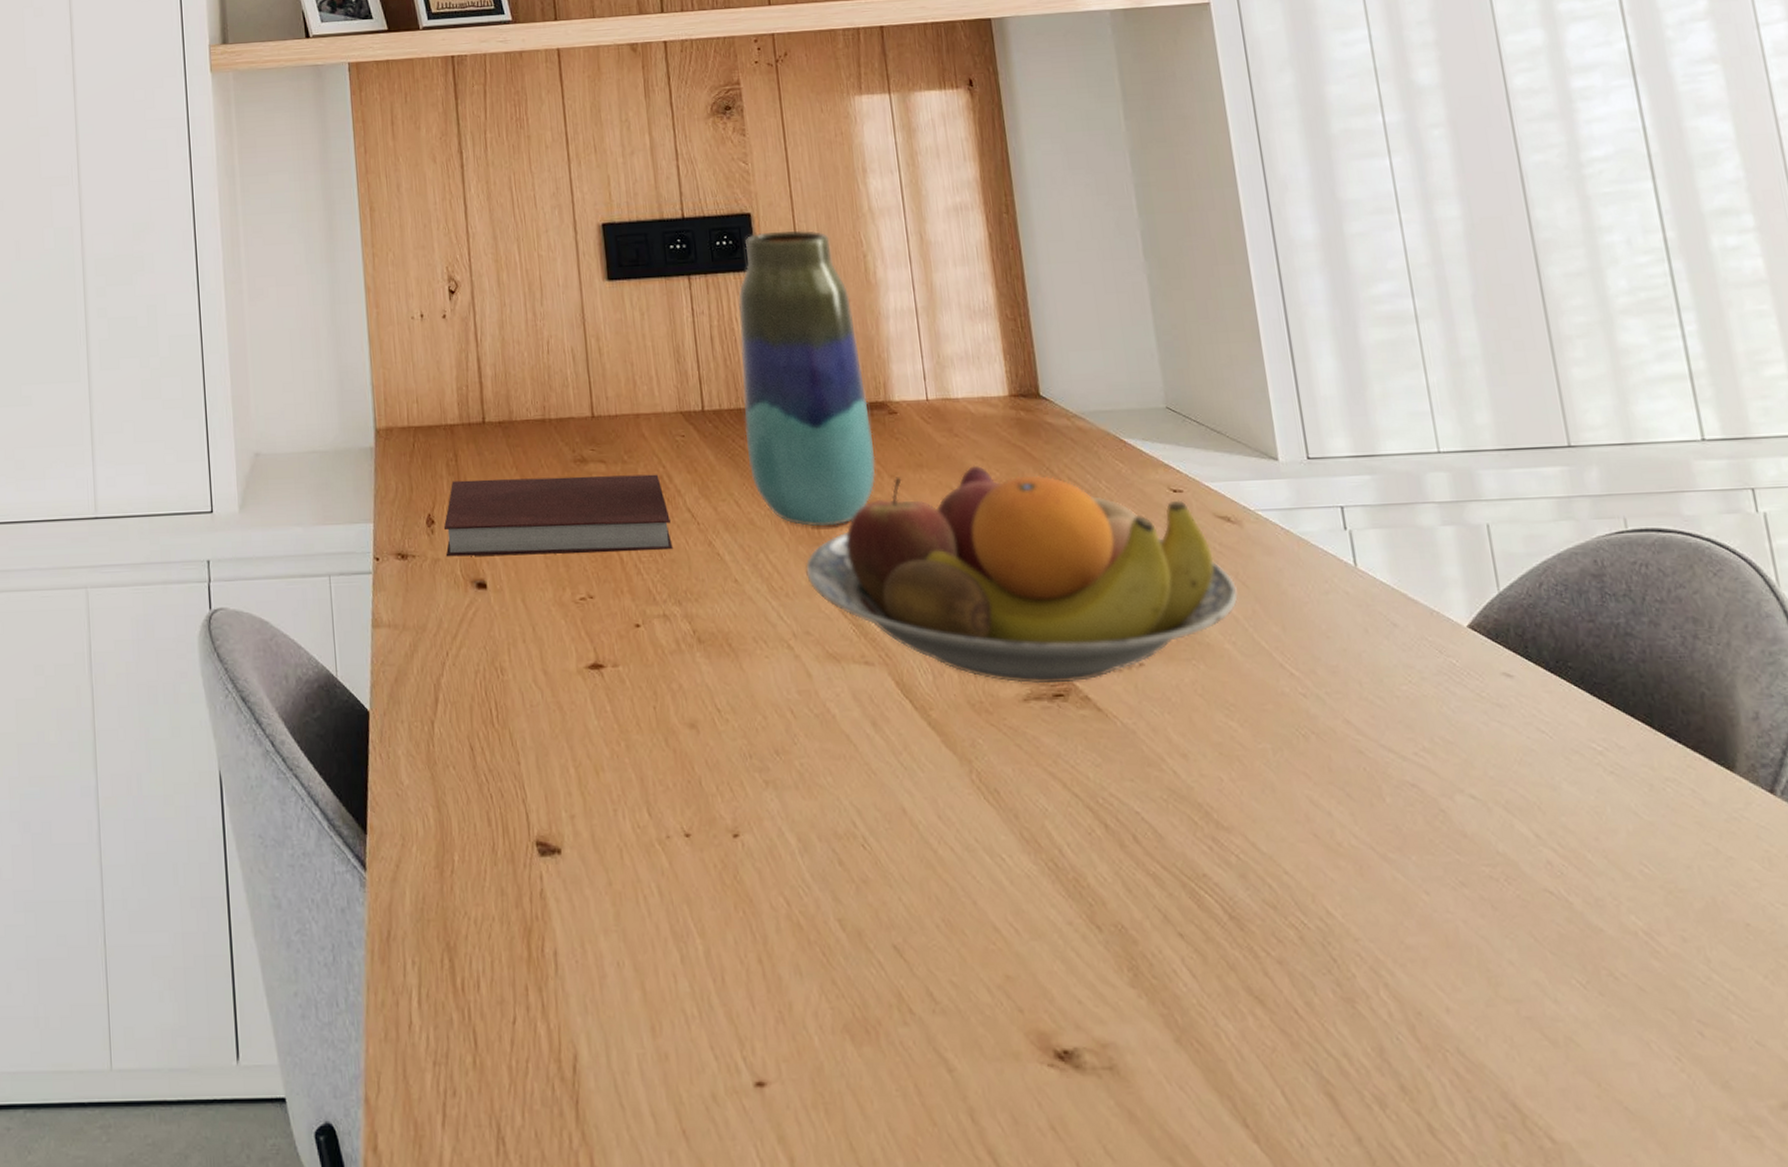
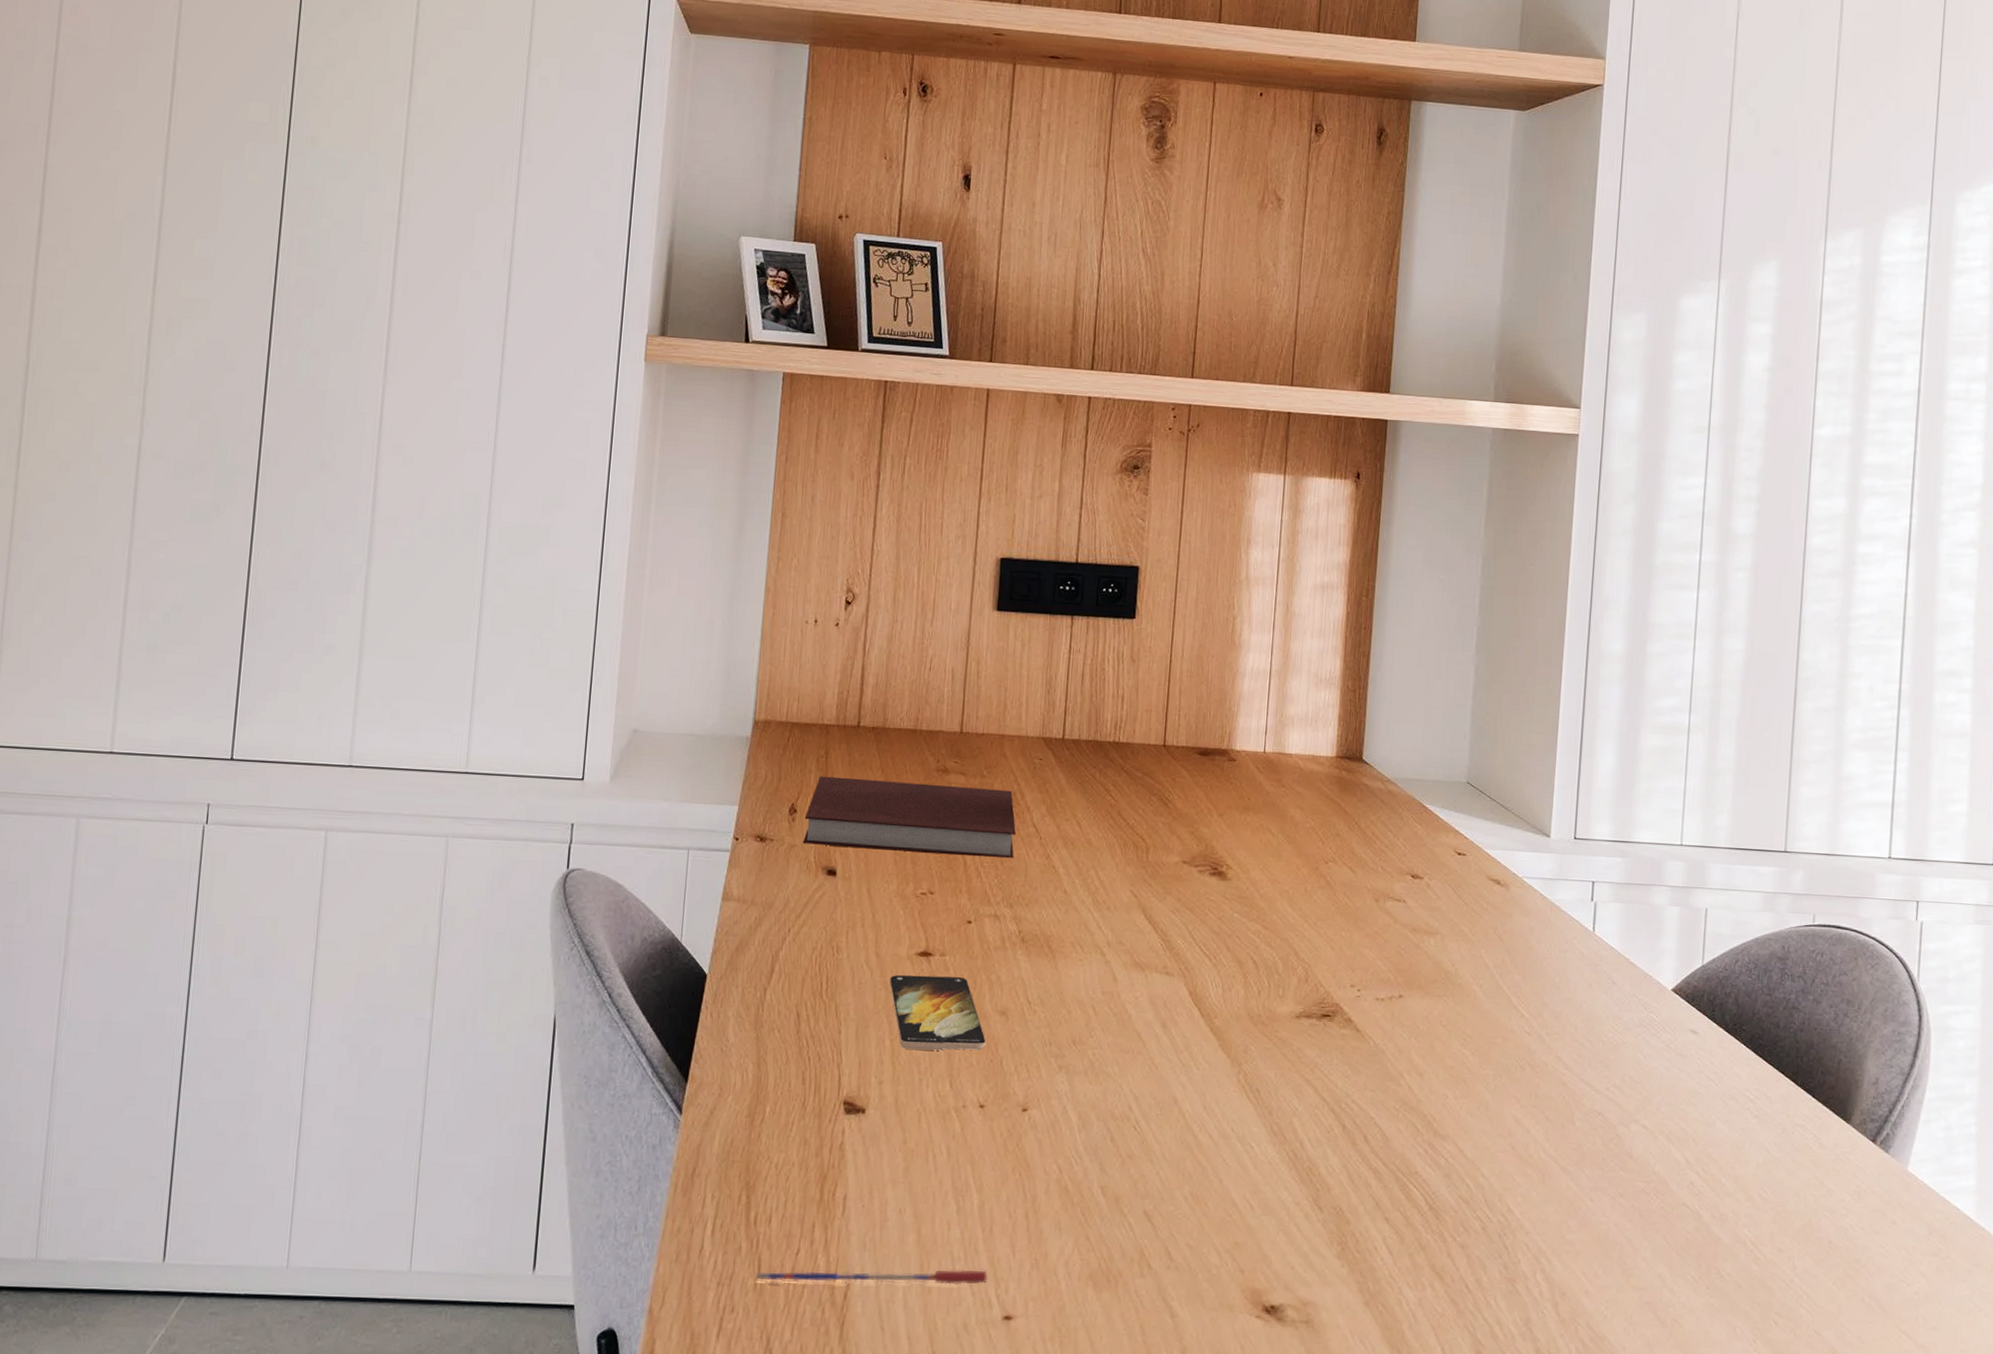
pen: none [474,1028,729,1058] -> present [756,1269,988,1285]
smartphone: none [563,689,679,777] -> present [889,975,986,1051]
vase: present [738,230,876,527] -> none [1096,585,1214,853]
fruit bowl: present [805,465,1238,684] -> none [1129,813,1493,1006]

